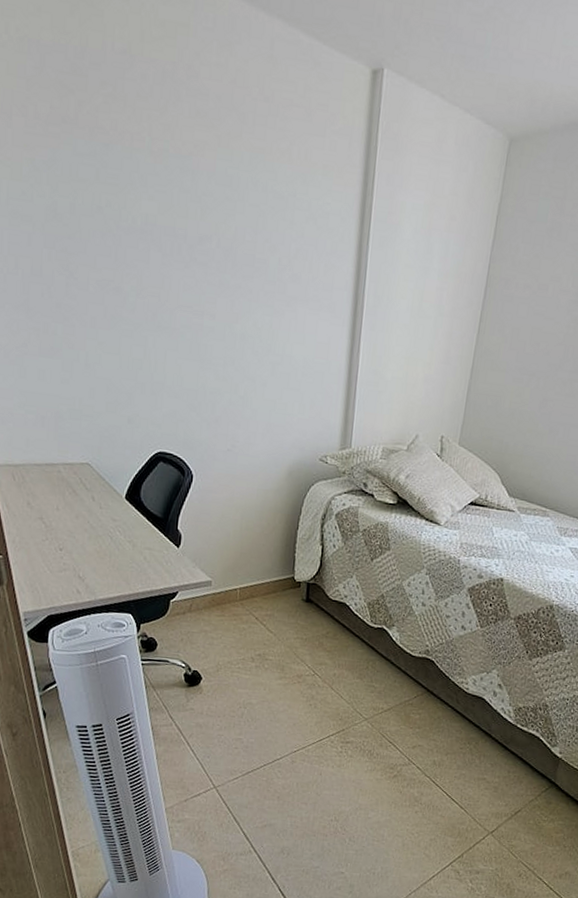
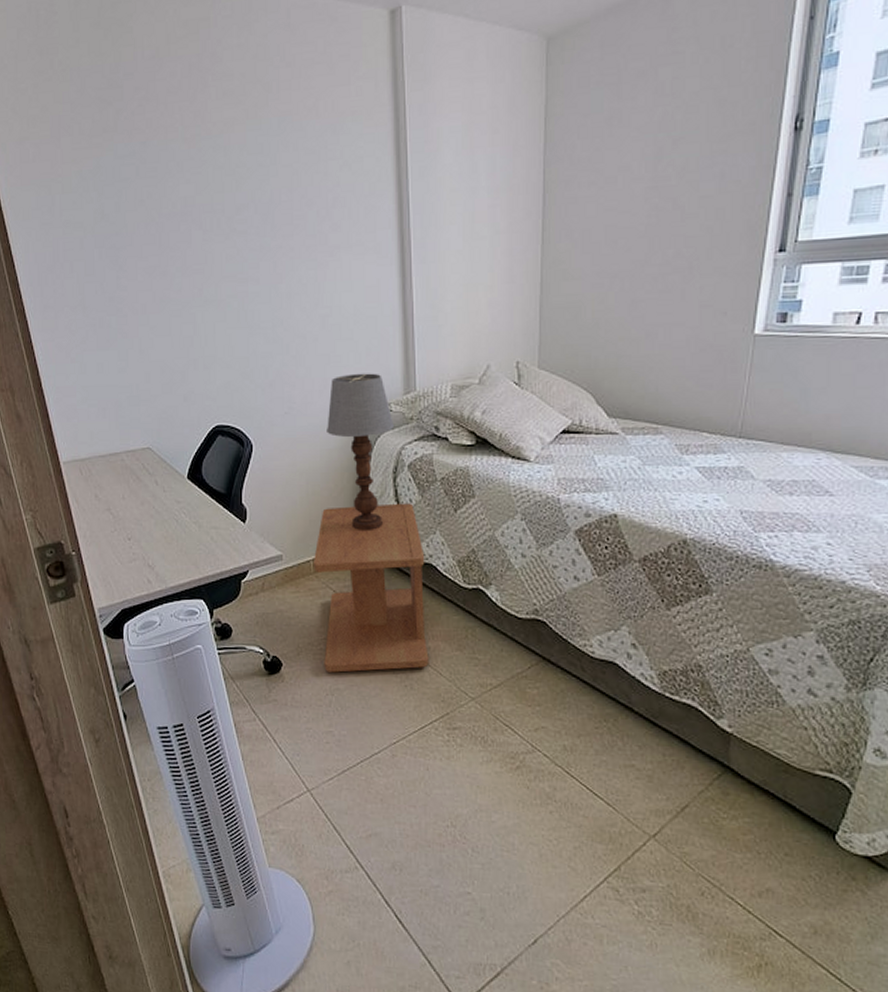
side table: none [239,543,341,691] -> present [313,503,429,673]
table lamp: none [265,422,329,569] -> present [327,373,395,532]

